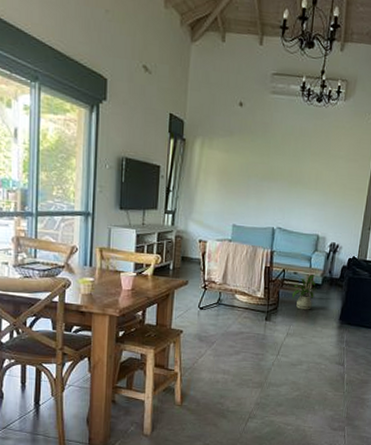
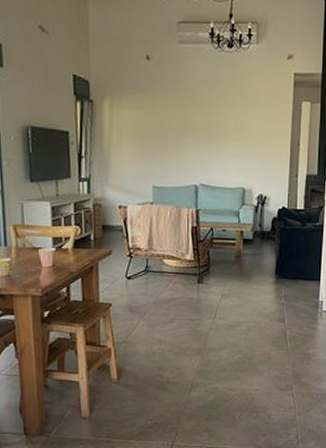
house plant: present [291,274,318,310] -> none [222,230,250,268]

